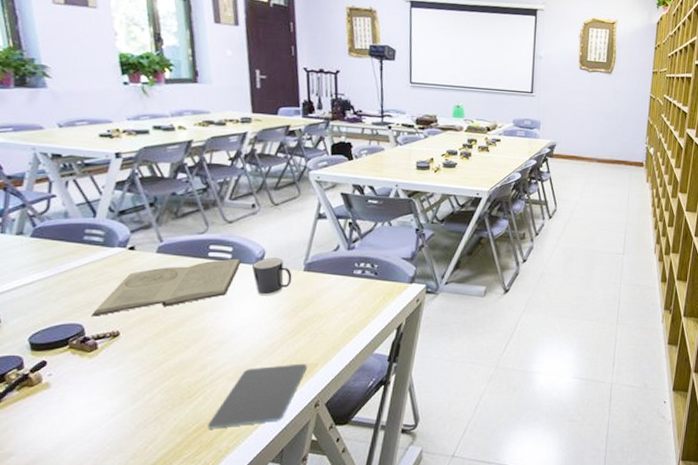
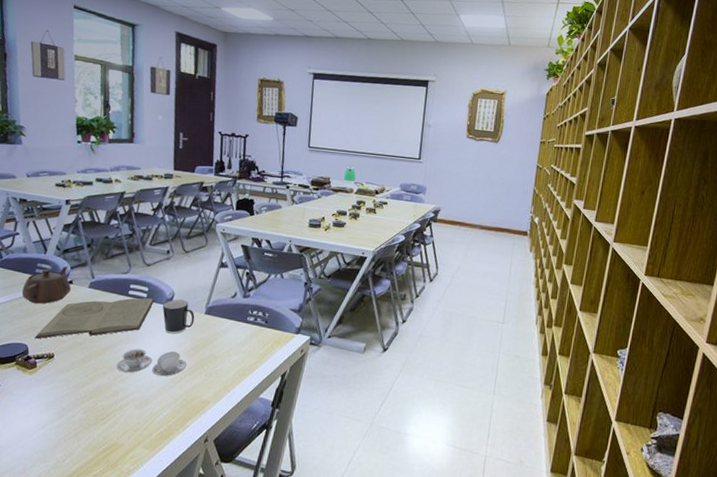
teapot: none [67,230,133,276] -> present [21,266,71,304]
cup set: none [200,315,288,343] -> present [116,349,187,377]
tablet: present [208,363,307,429] -> none [114,399,201,452]

